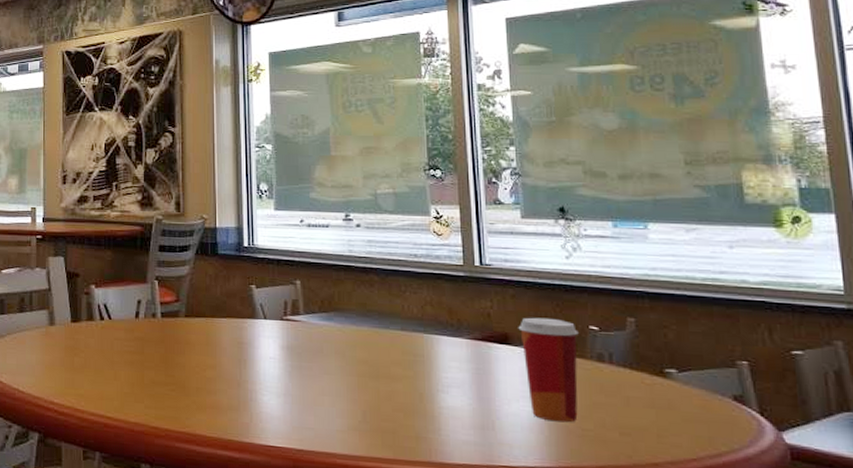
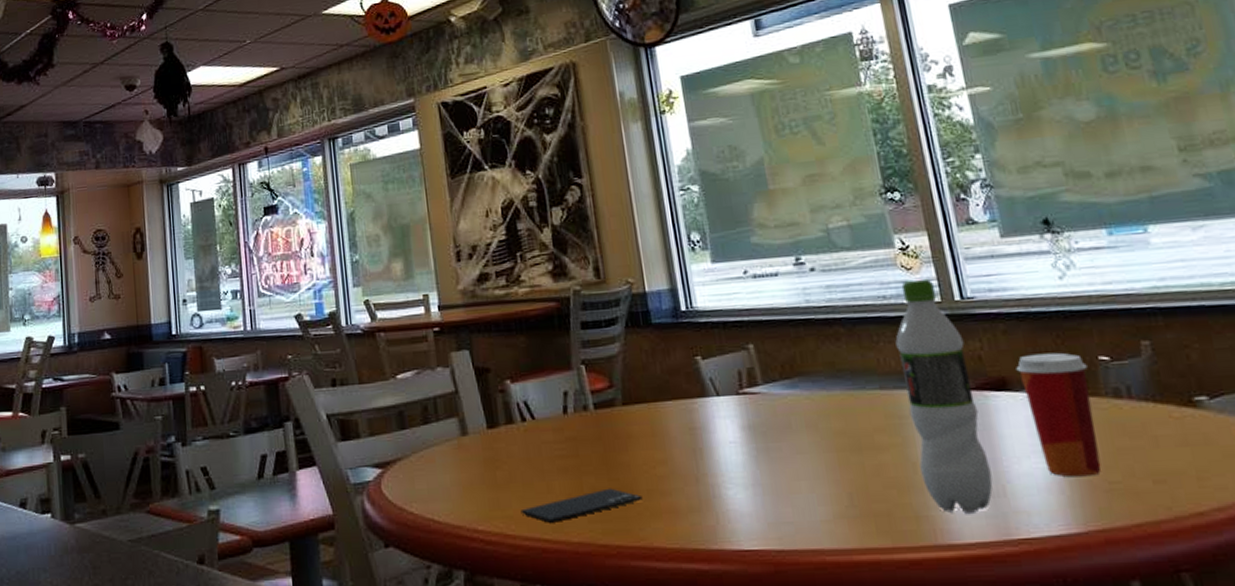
smartphone: none [90,382,192,404] -> present [520,488,643,523]
pop: none [420,244,485,440] -> present [895,278,993,513]

